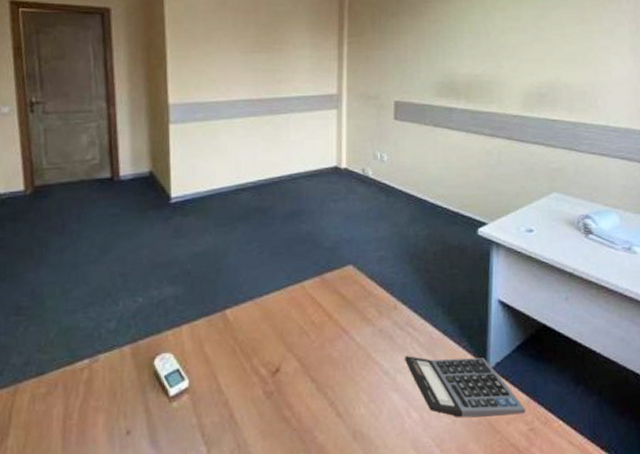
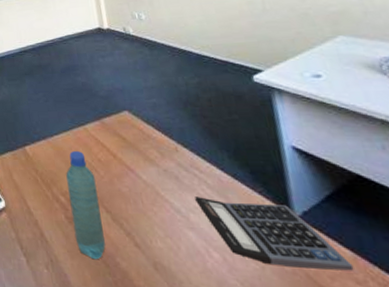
water bottle: none [271,312,304,437] -> present [66,150,105,260]

